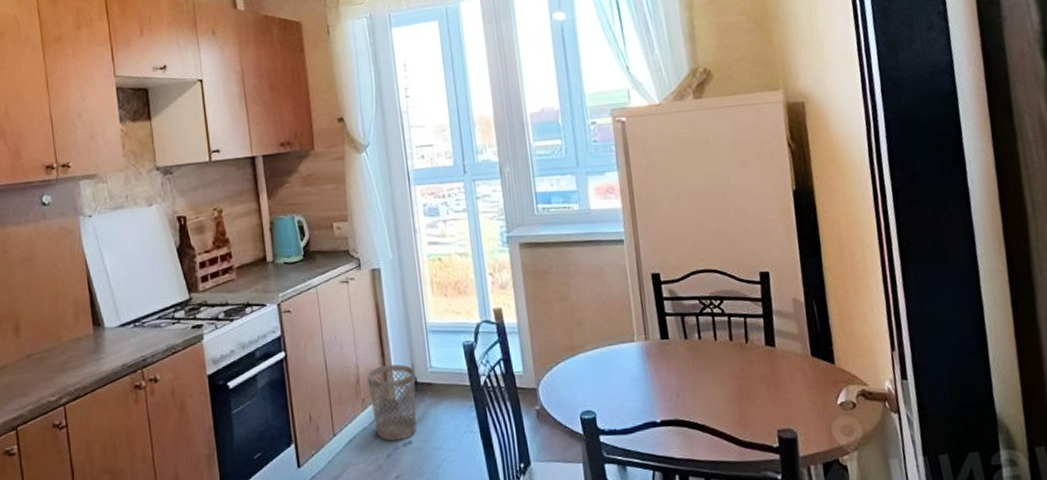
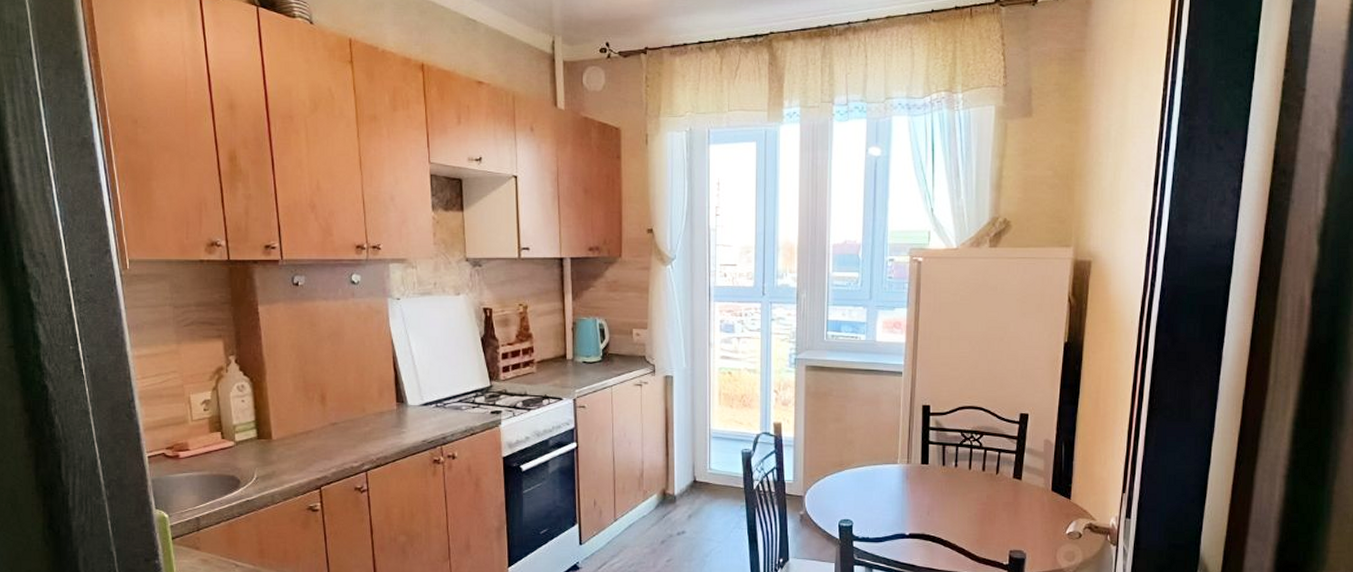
wastebasket: present [366,364,417,442] -> none [650,464,695,530]

